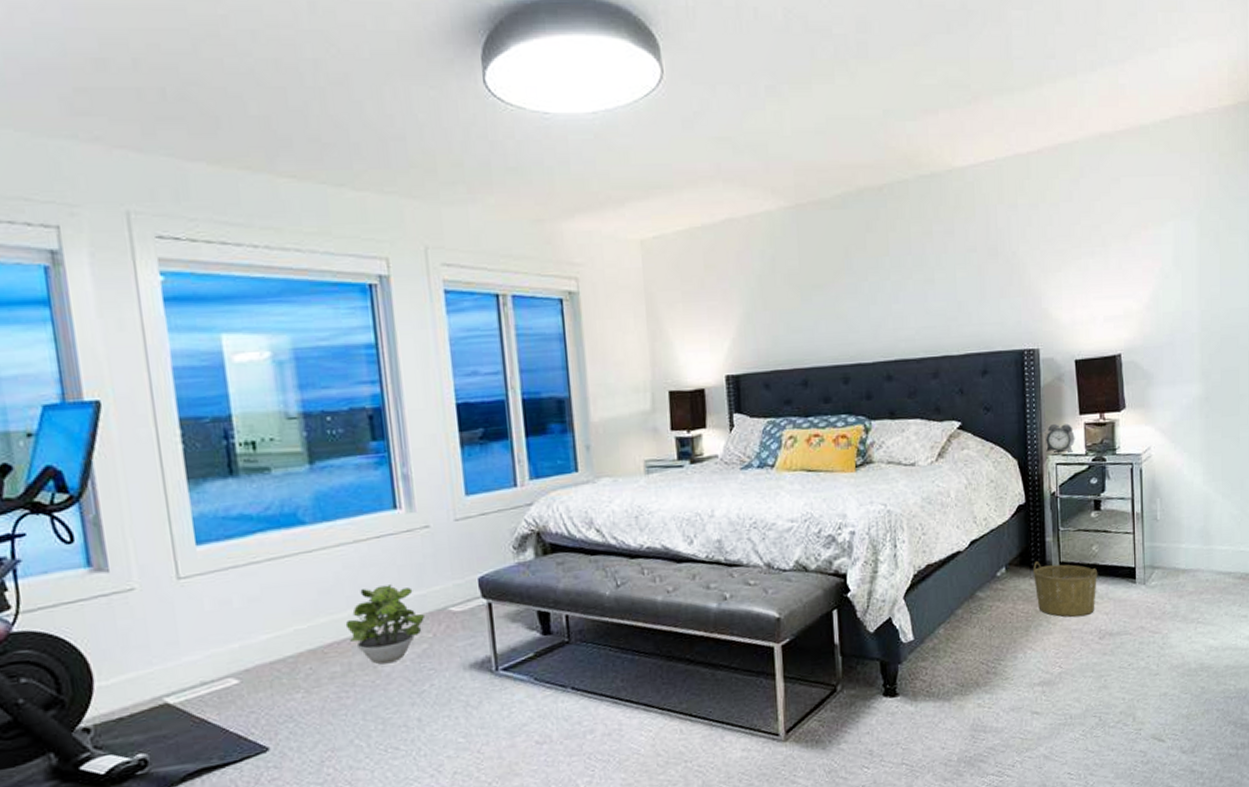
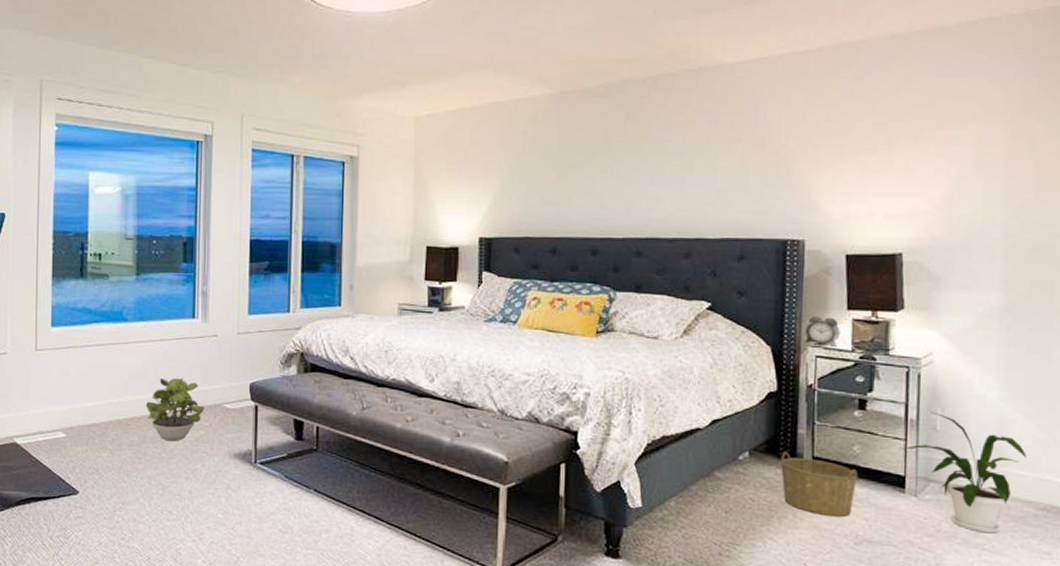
house plant: none [1130,503,1226,608] -> present [901,411,1026,534]

